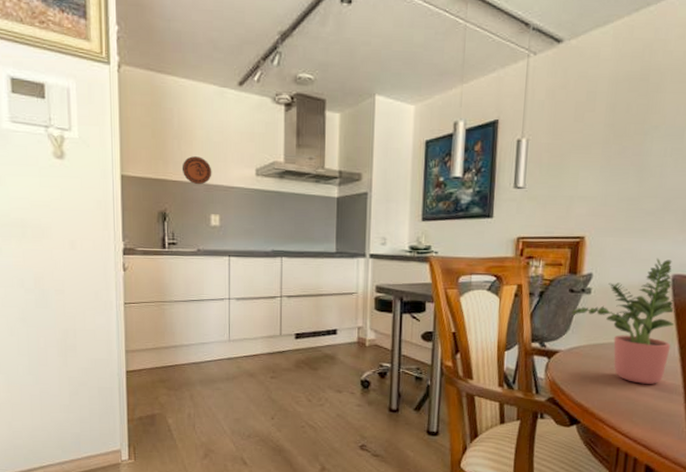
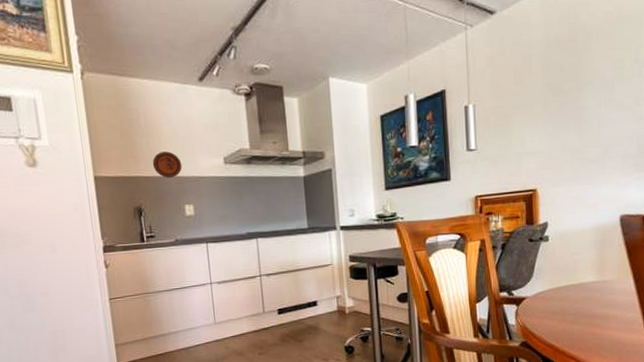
potted plant: present [572,258,675,384] -> none [533,201,628,319]

